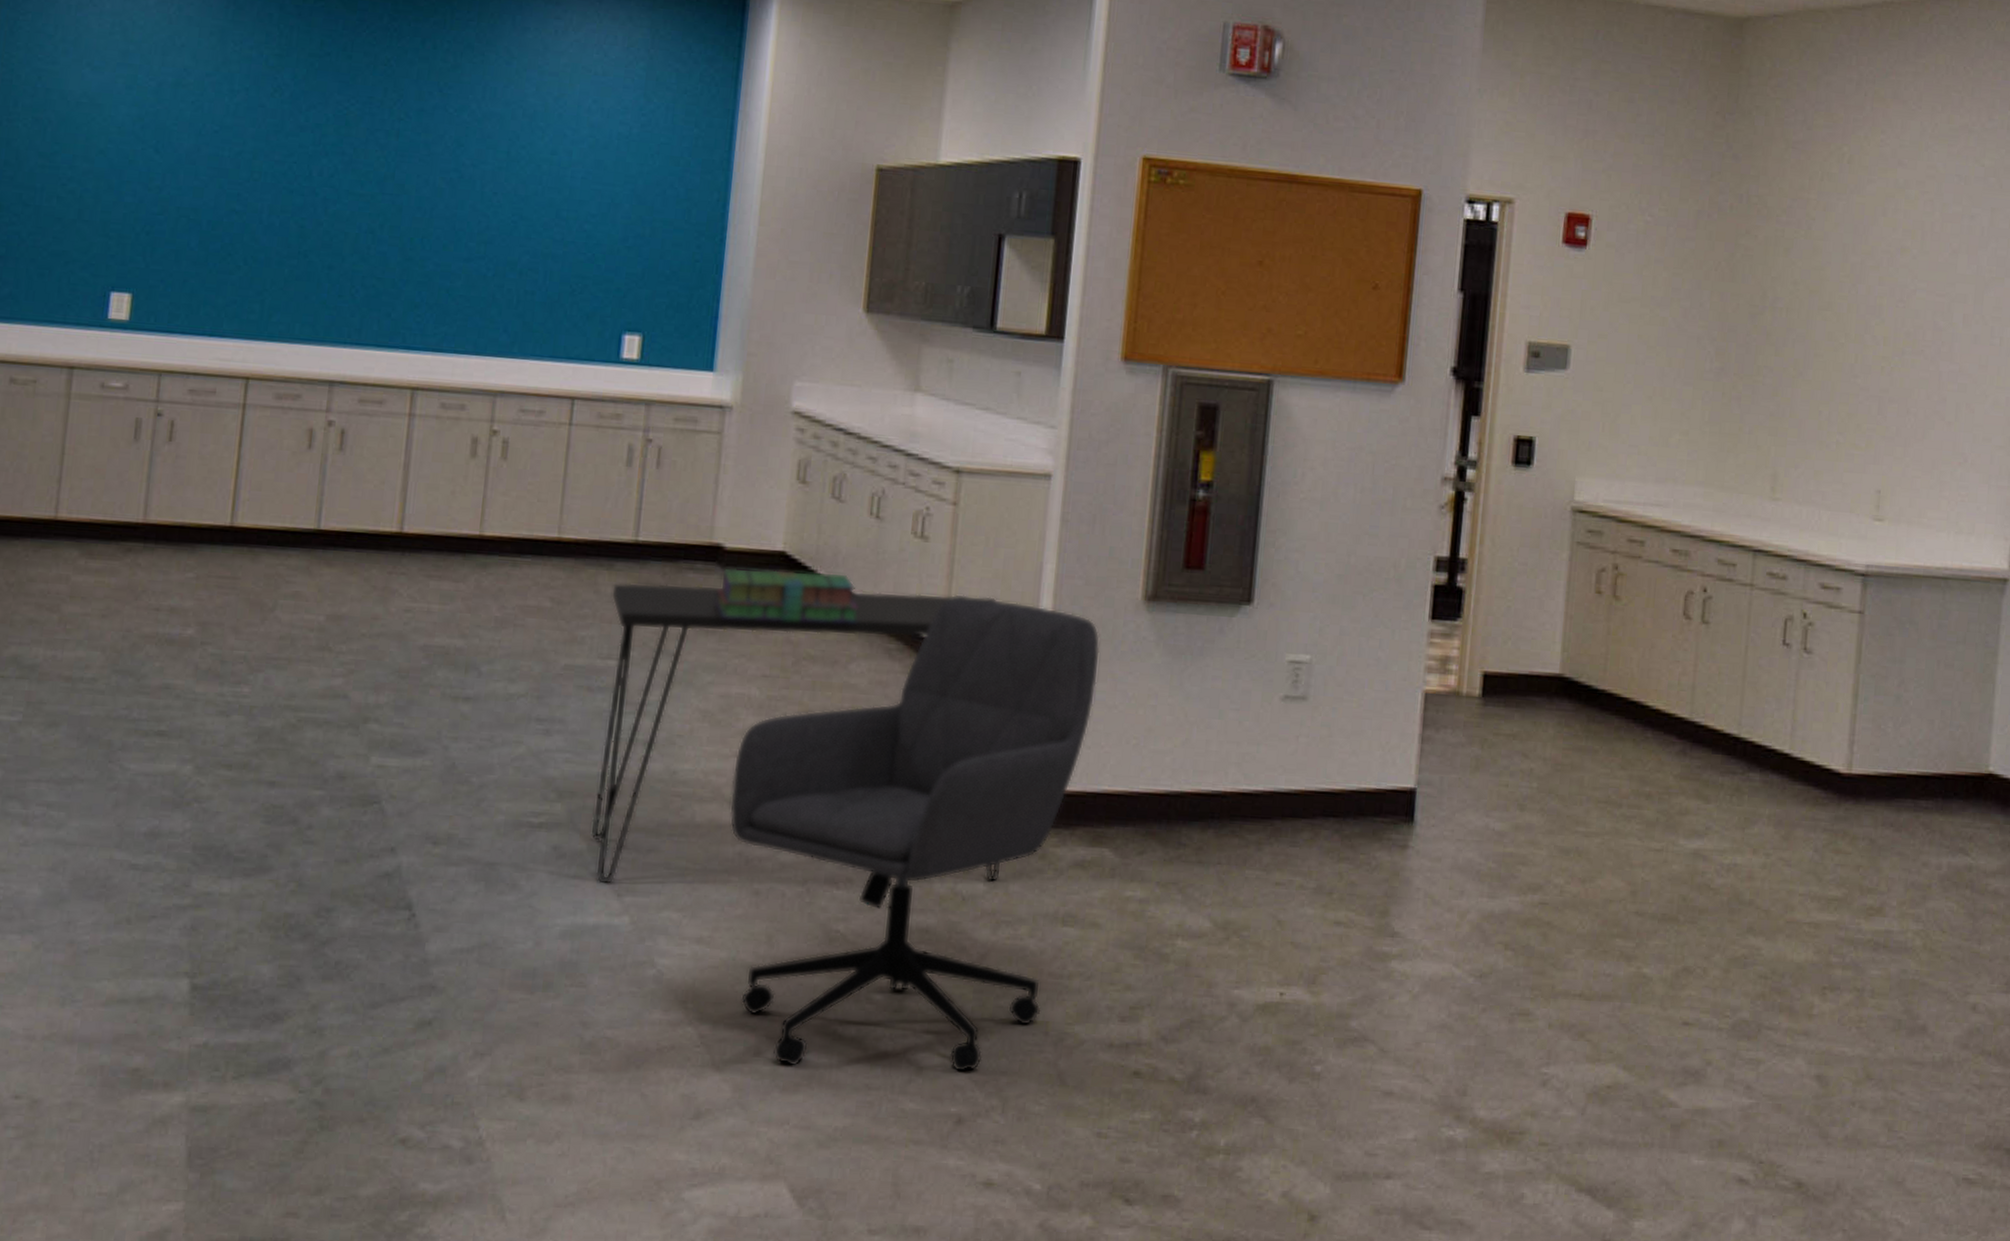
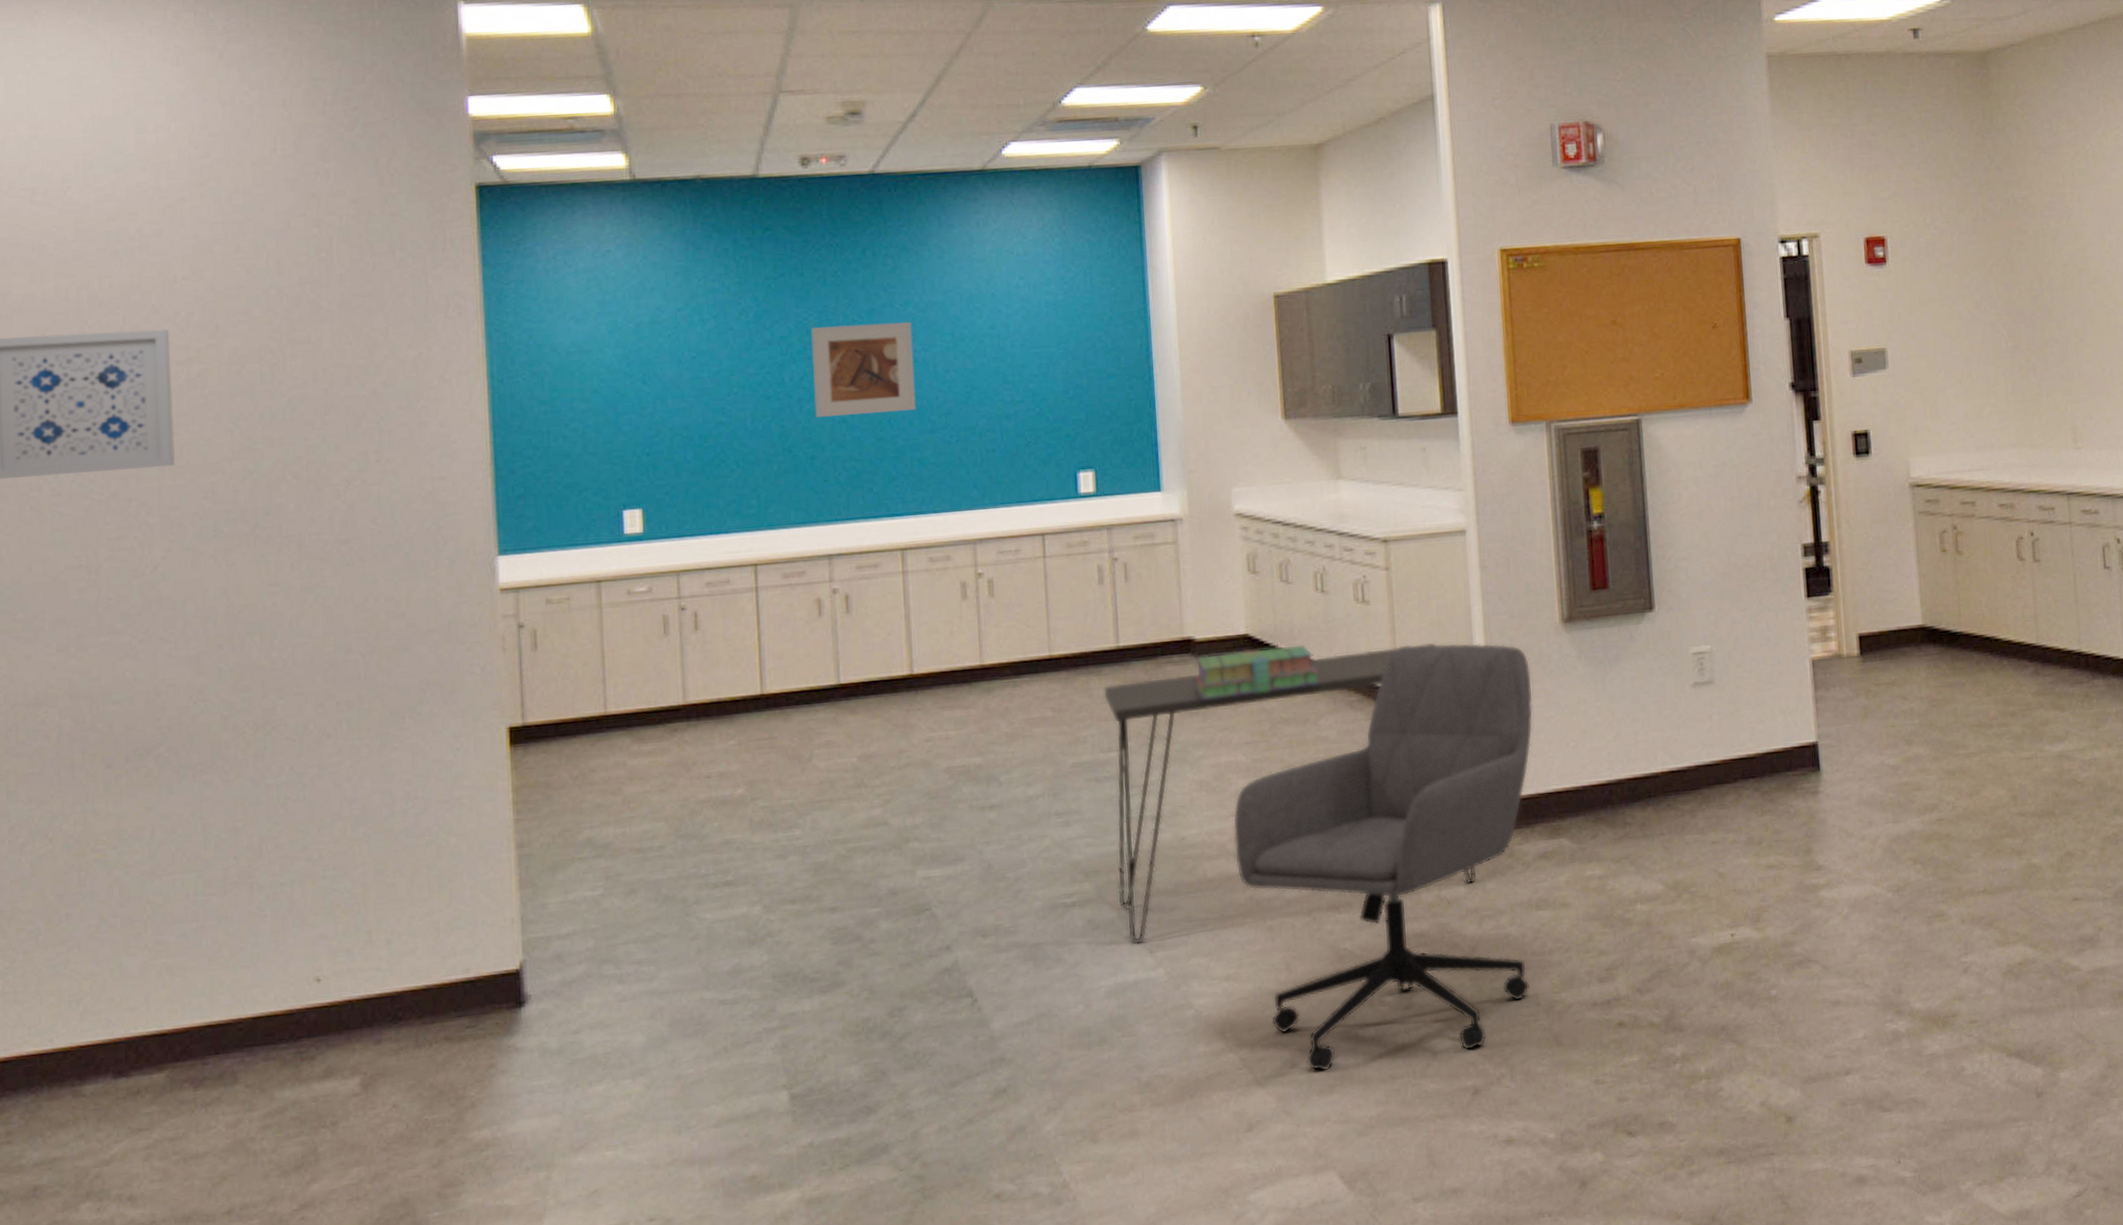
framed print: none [340,120,464,232] -> present [811,322,916,417]

